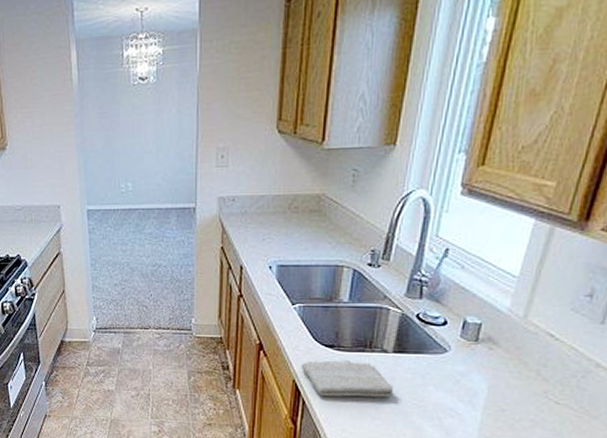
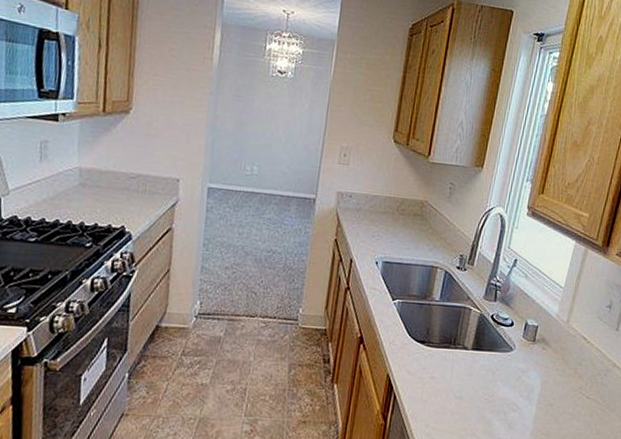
washcloth: present [300,360,394,398] -> none [395,355,471,393]

